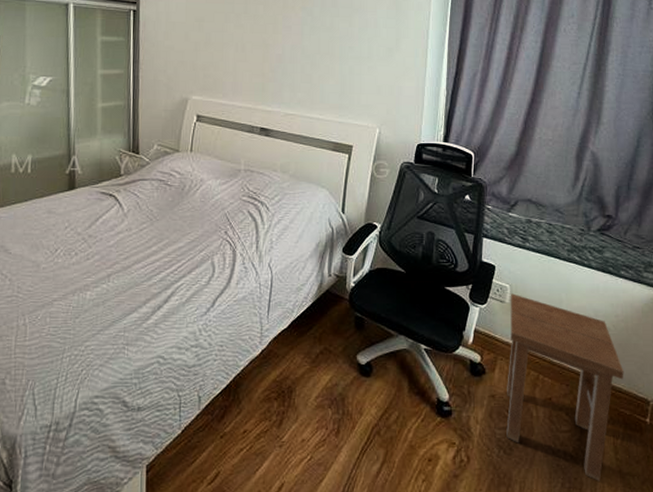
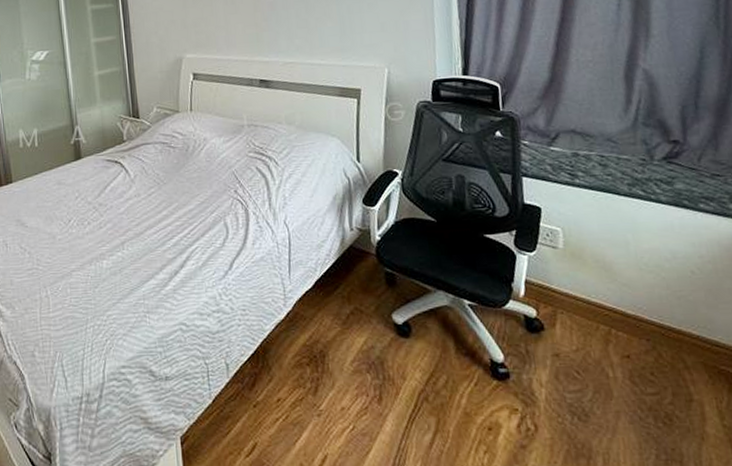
stool: present [506,293,624,481] -> none [563,237,720,452]

